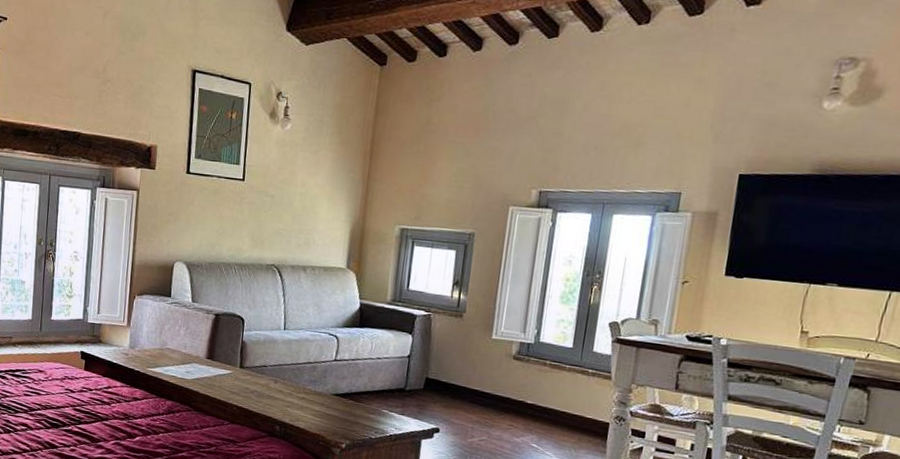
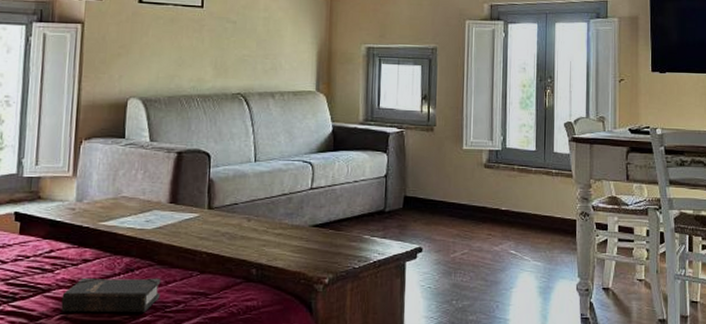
hardback book: none [115,413,197,449] -> present [61,278,161,312]

